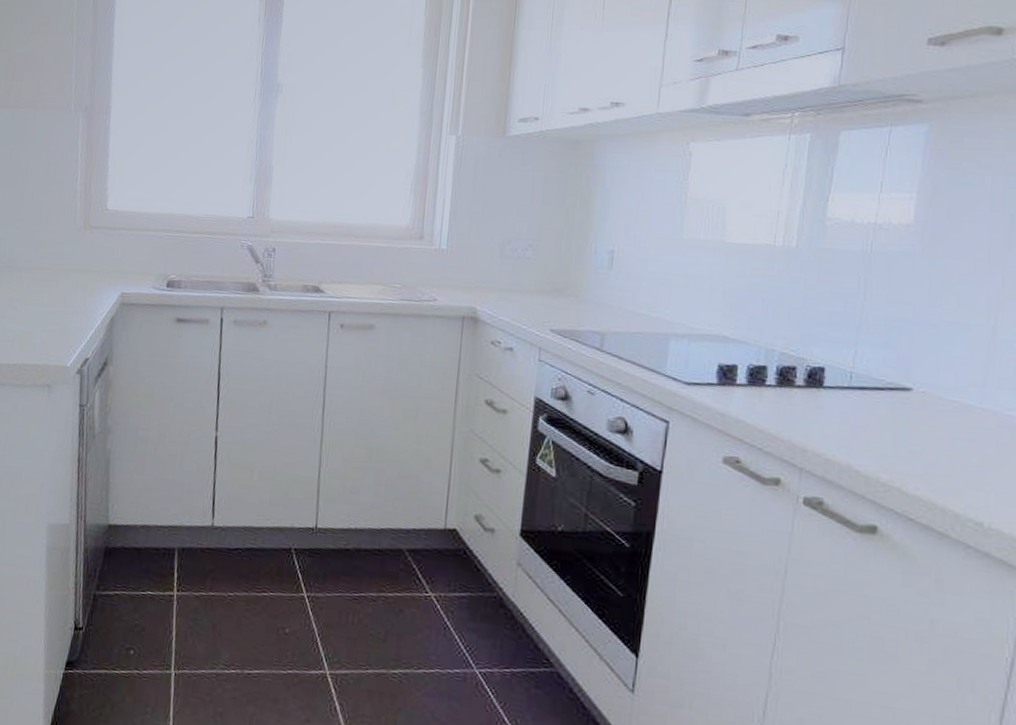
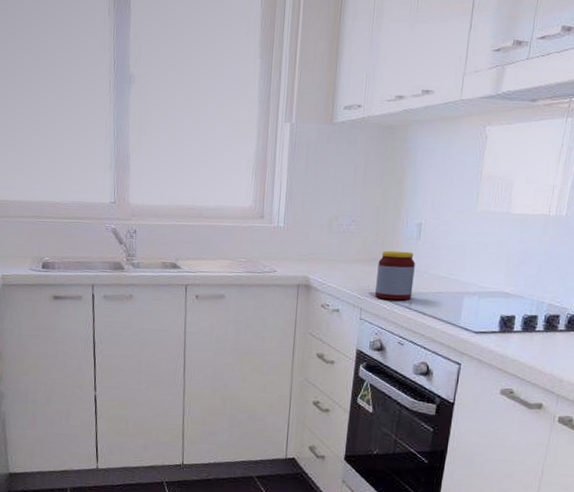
jar: none [558,280,607,341] -> present [375,250,415,301]

